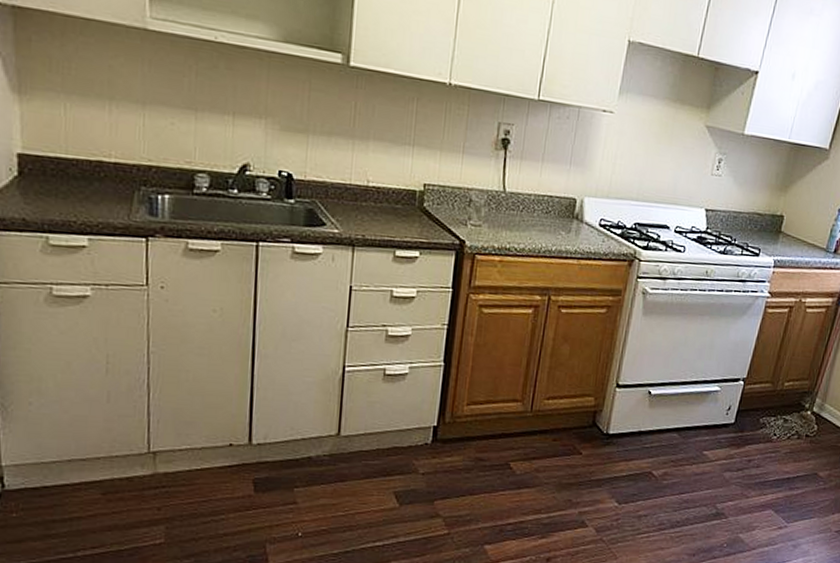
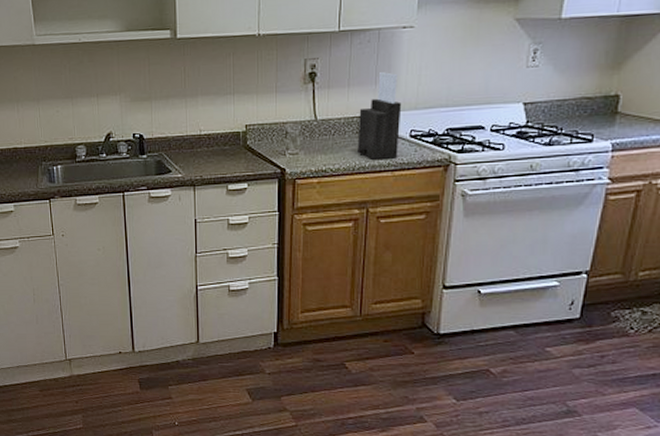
knife block: none [545,153,594,246] -> present [357,72,402,159]

